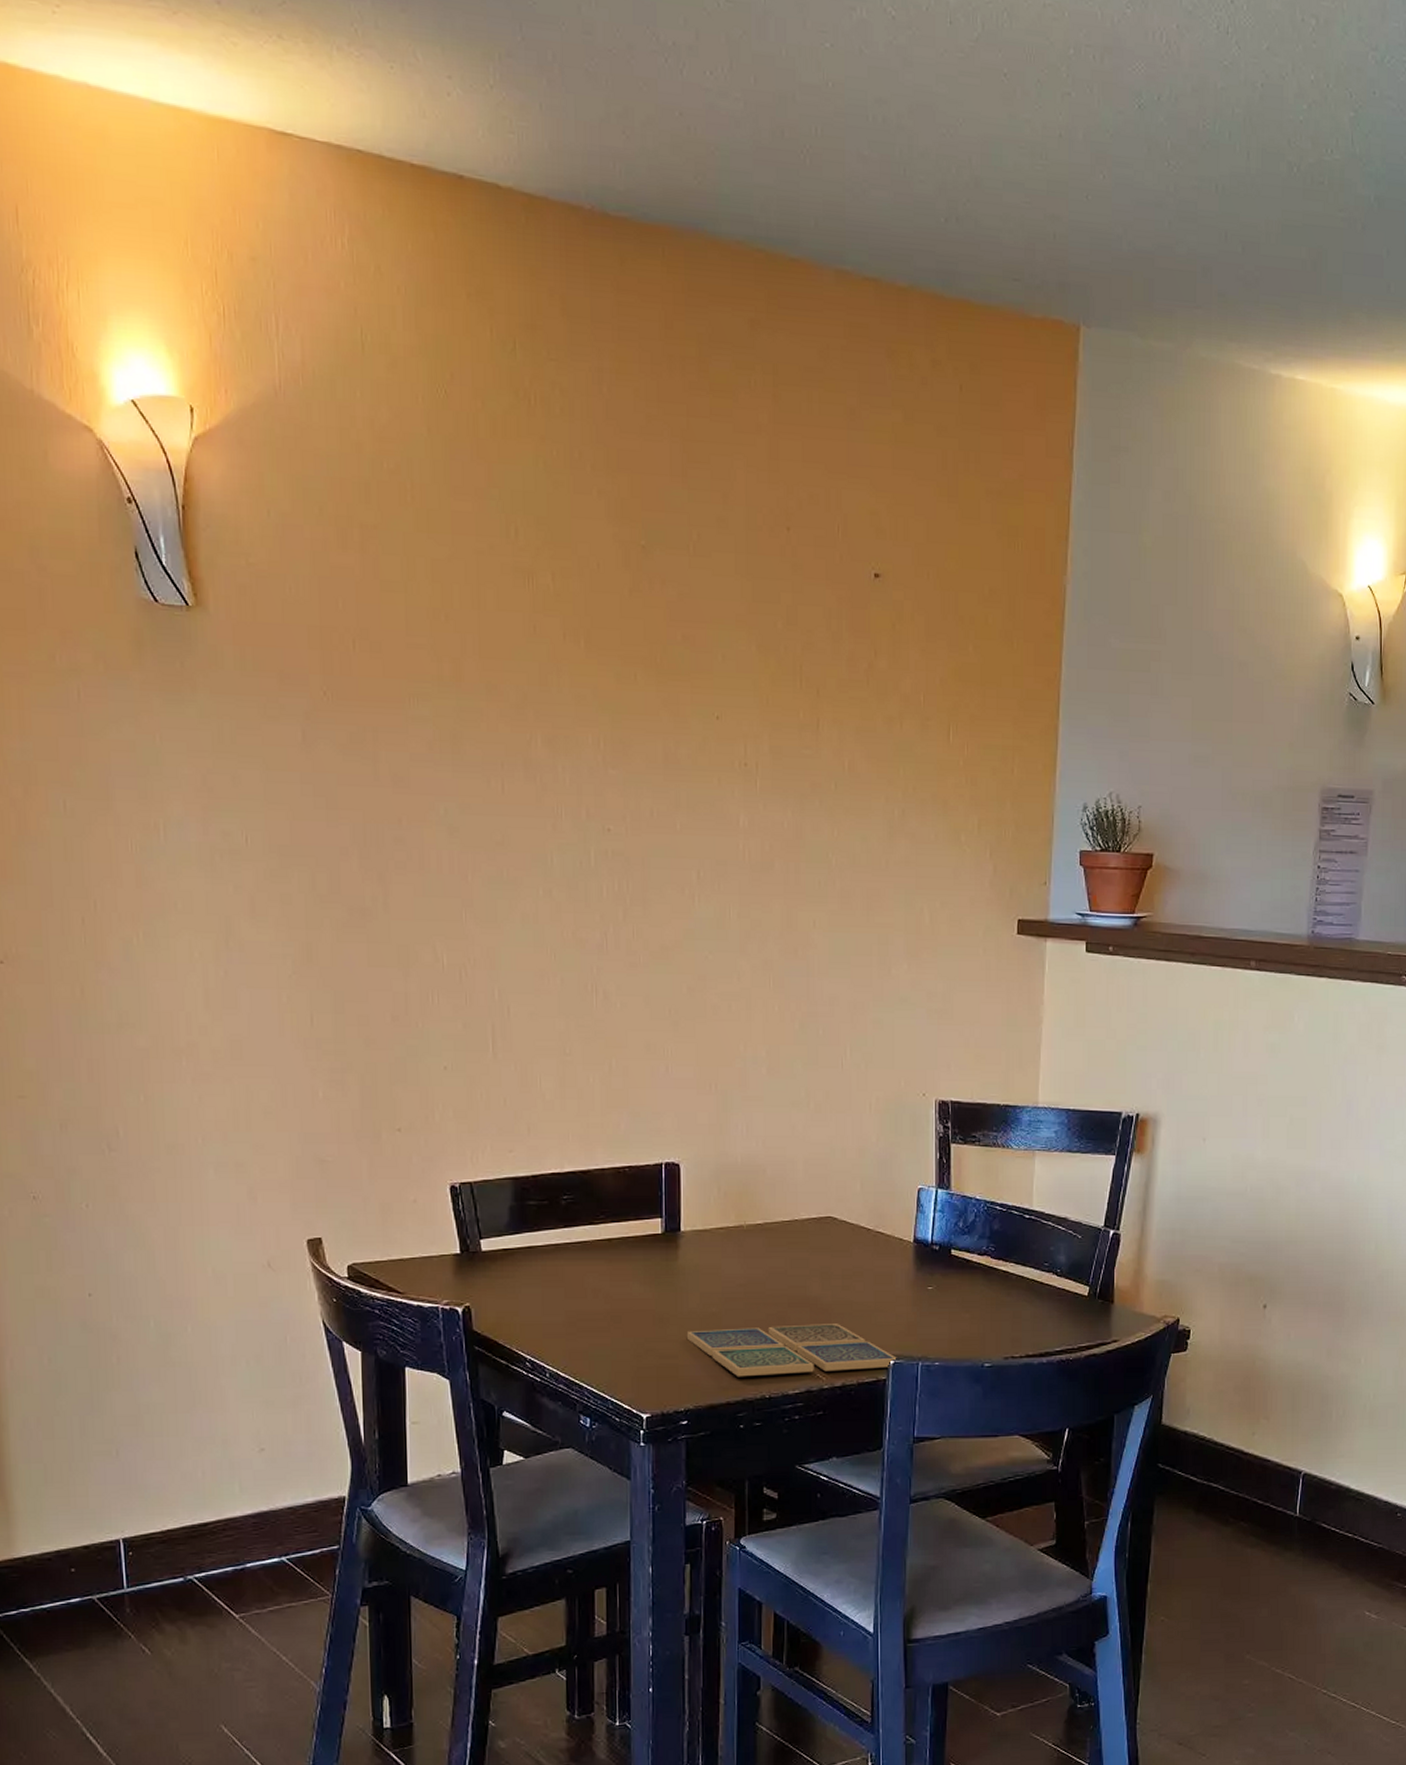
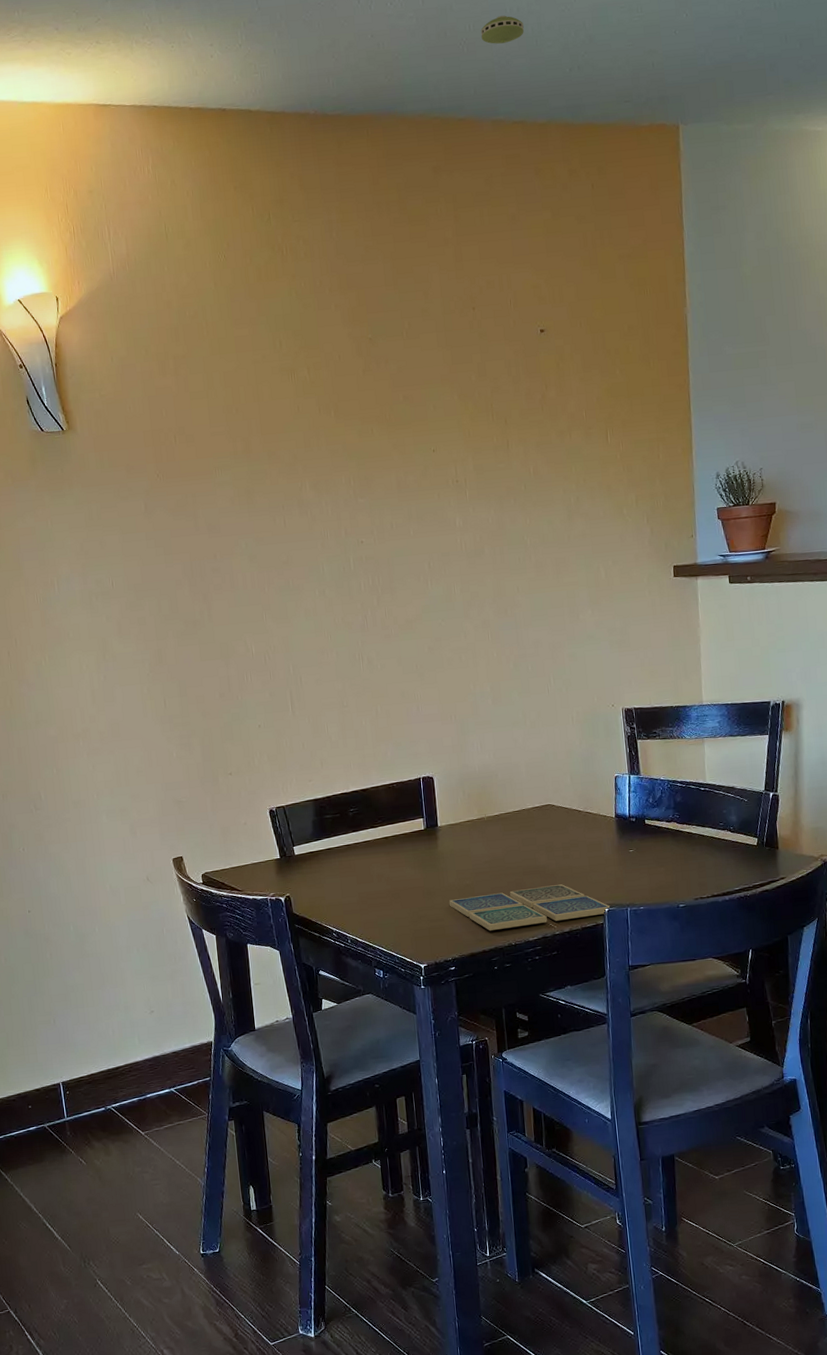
smoke detector: none [831,123,889,164] -> present [480,15,524,44]

